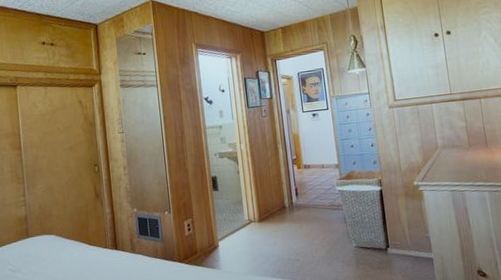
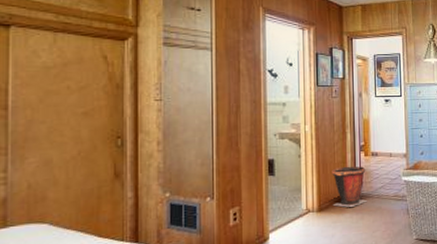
waste bin: none [268,178,305,217] -> present [332,166,368,207]

